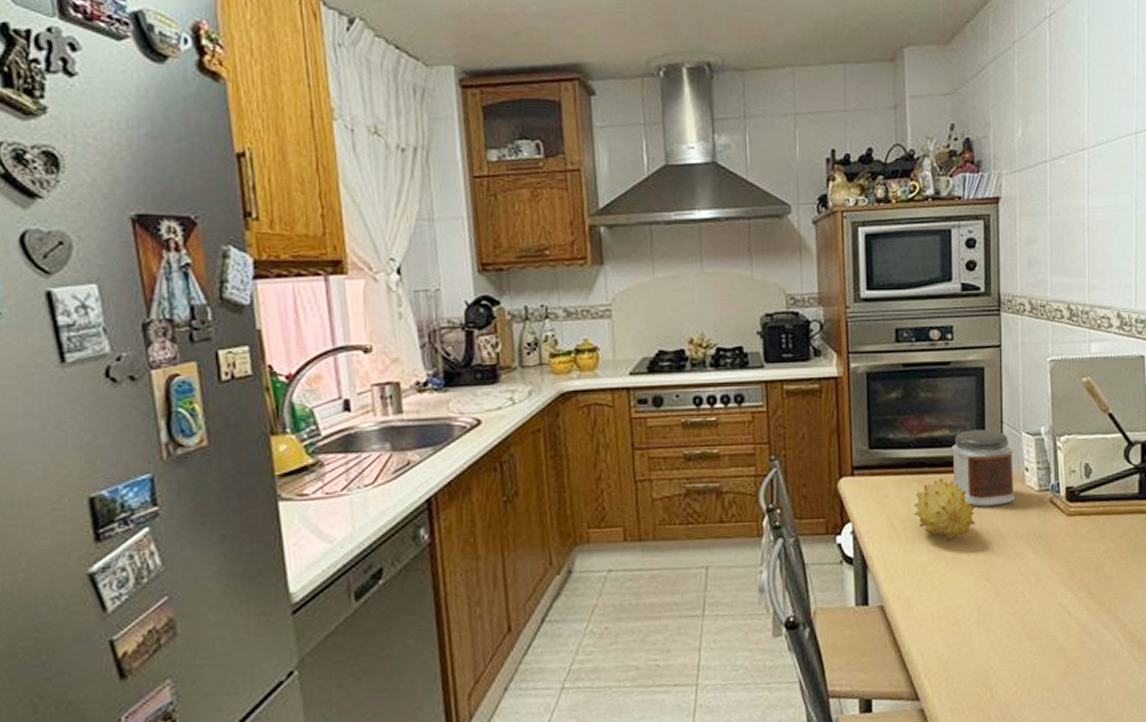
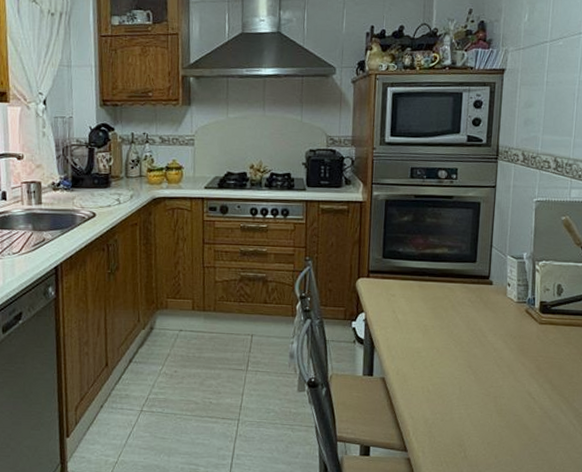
fruit: present [913,478,976,541] -> none [414,285,464,334]
jar: present [952,429,1016,507] -> none [448,250,499,311]

